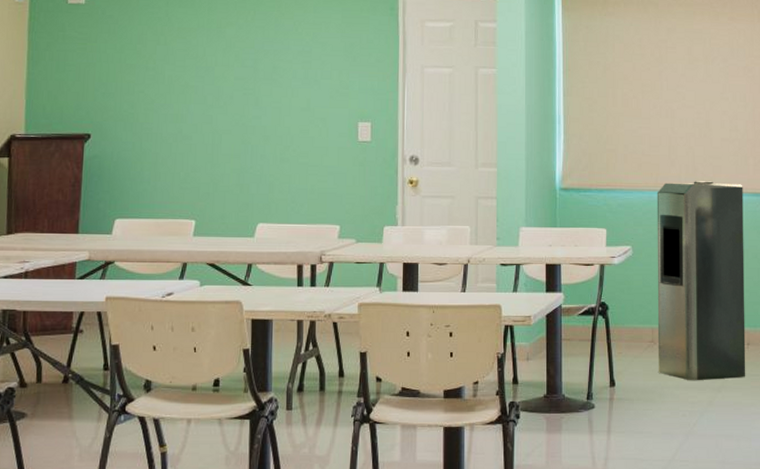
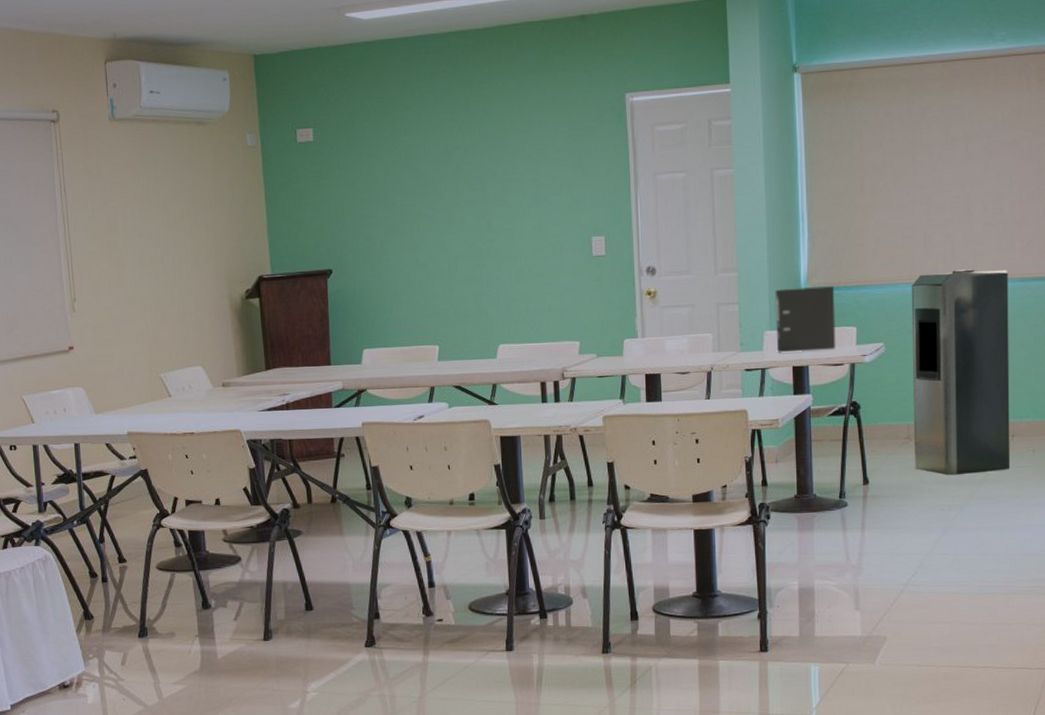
binder: none [531,187,587,250] -> present [775,286,836,353]

